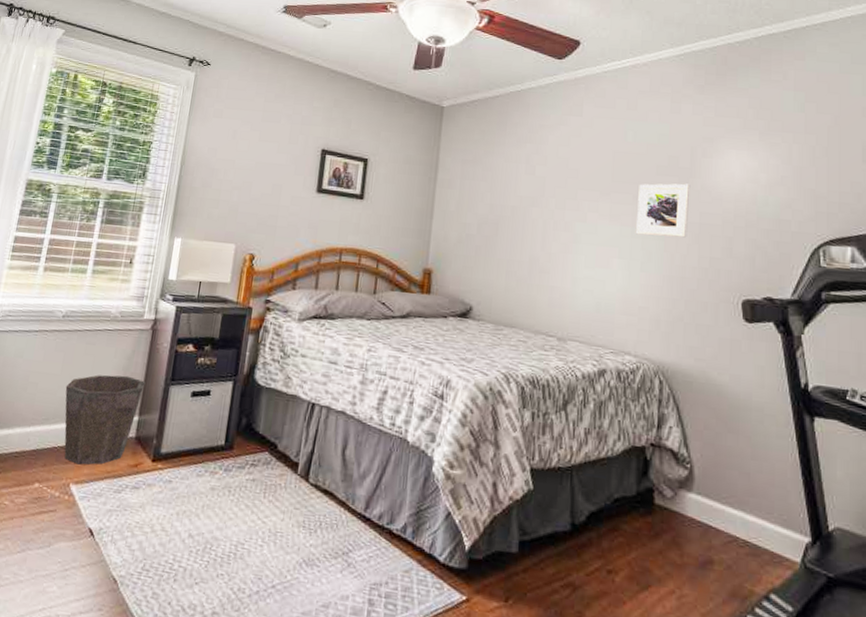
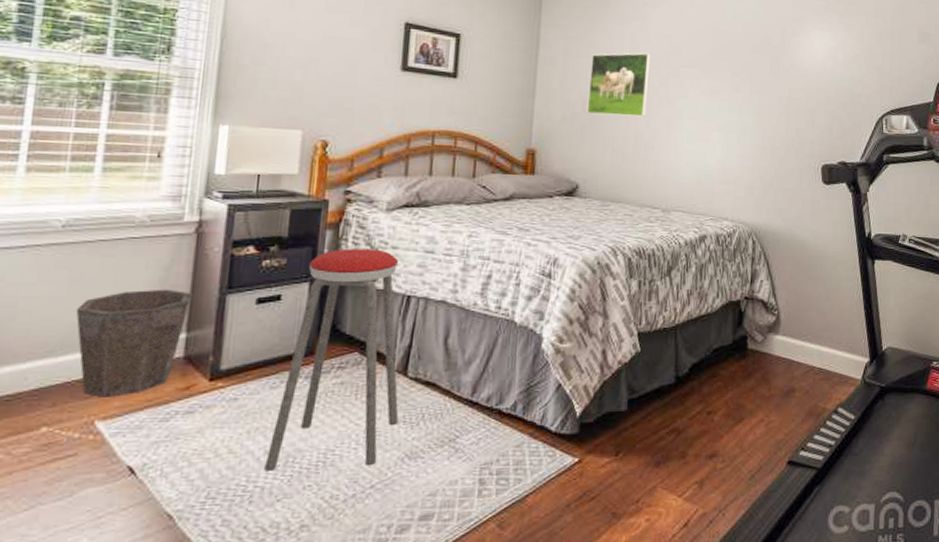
music stool: none [188,353,307,566] -> present [264,248,399,471]
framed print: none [482,175,547,241] -> present [586,52,651,117]
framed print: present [635,183,691,238] -> none [732,61,781,111]

